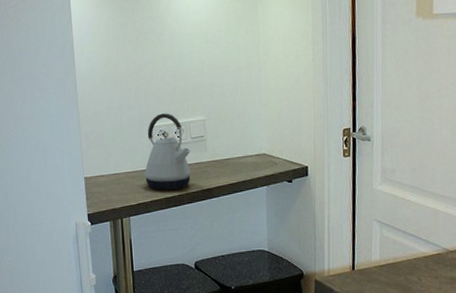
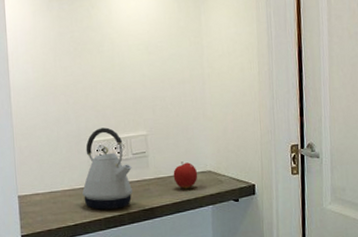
fruit: none [230,145,254,171] -> present [173,162,198,189]

